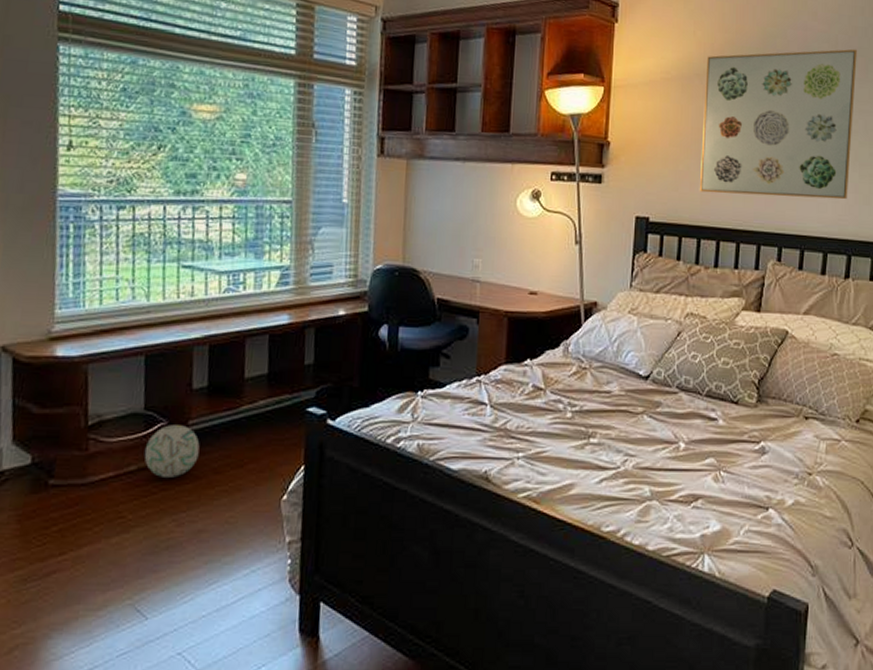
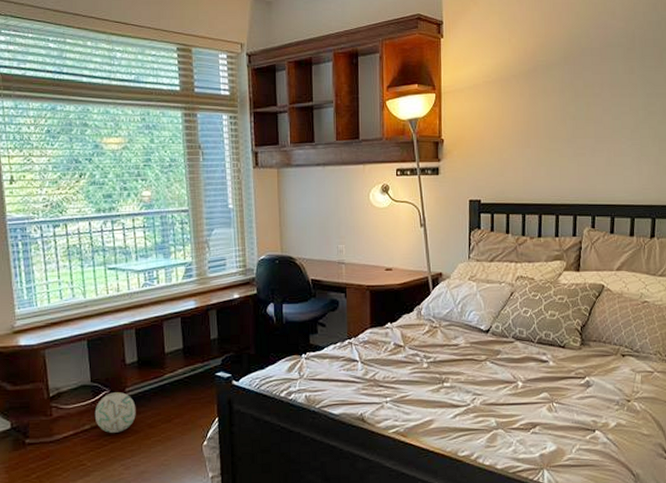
wall art: present [699,49,857,200] -> none [521,41,653,175]

